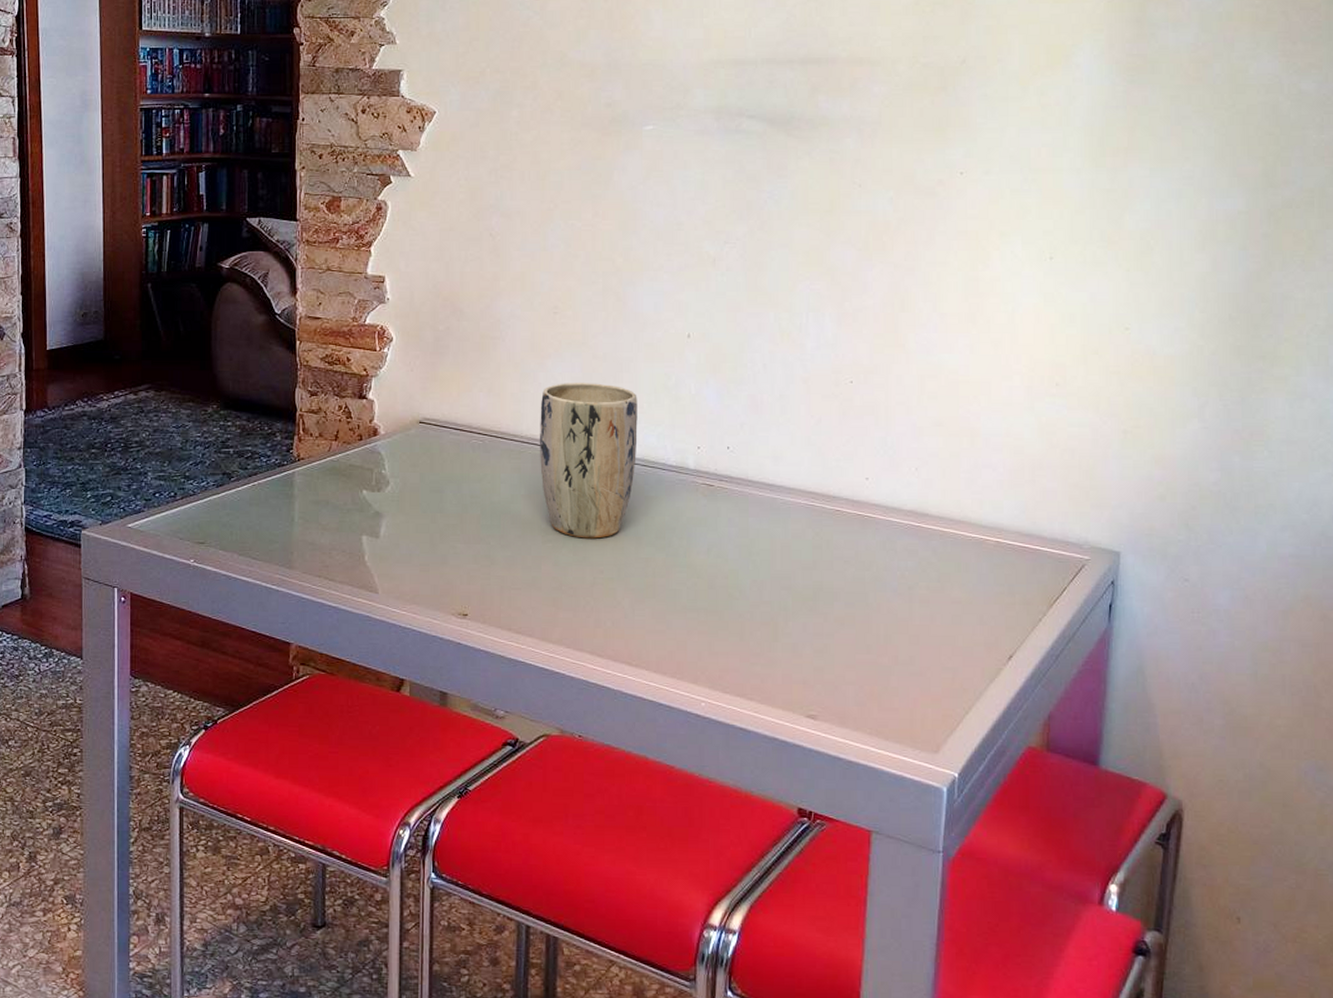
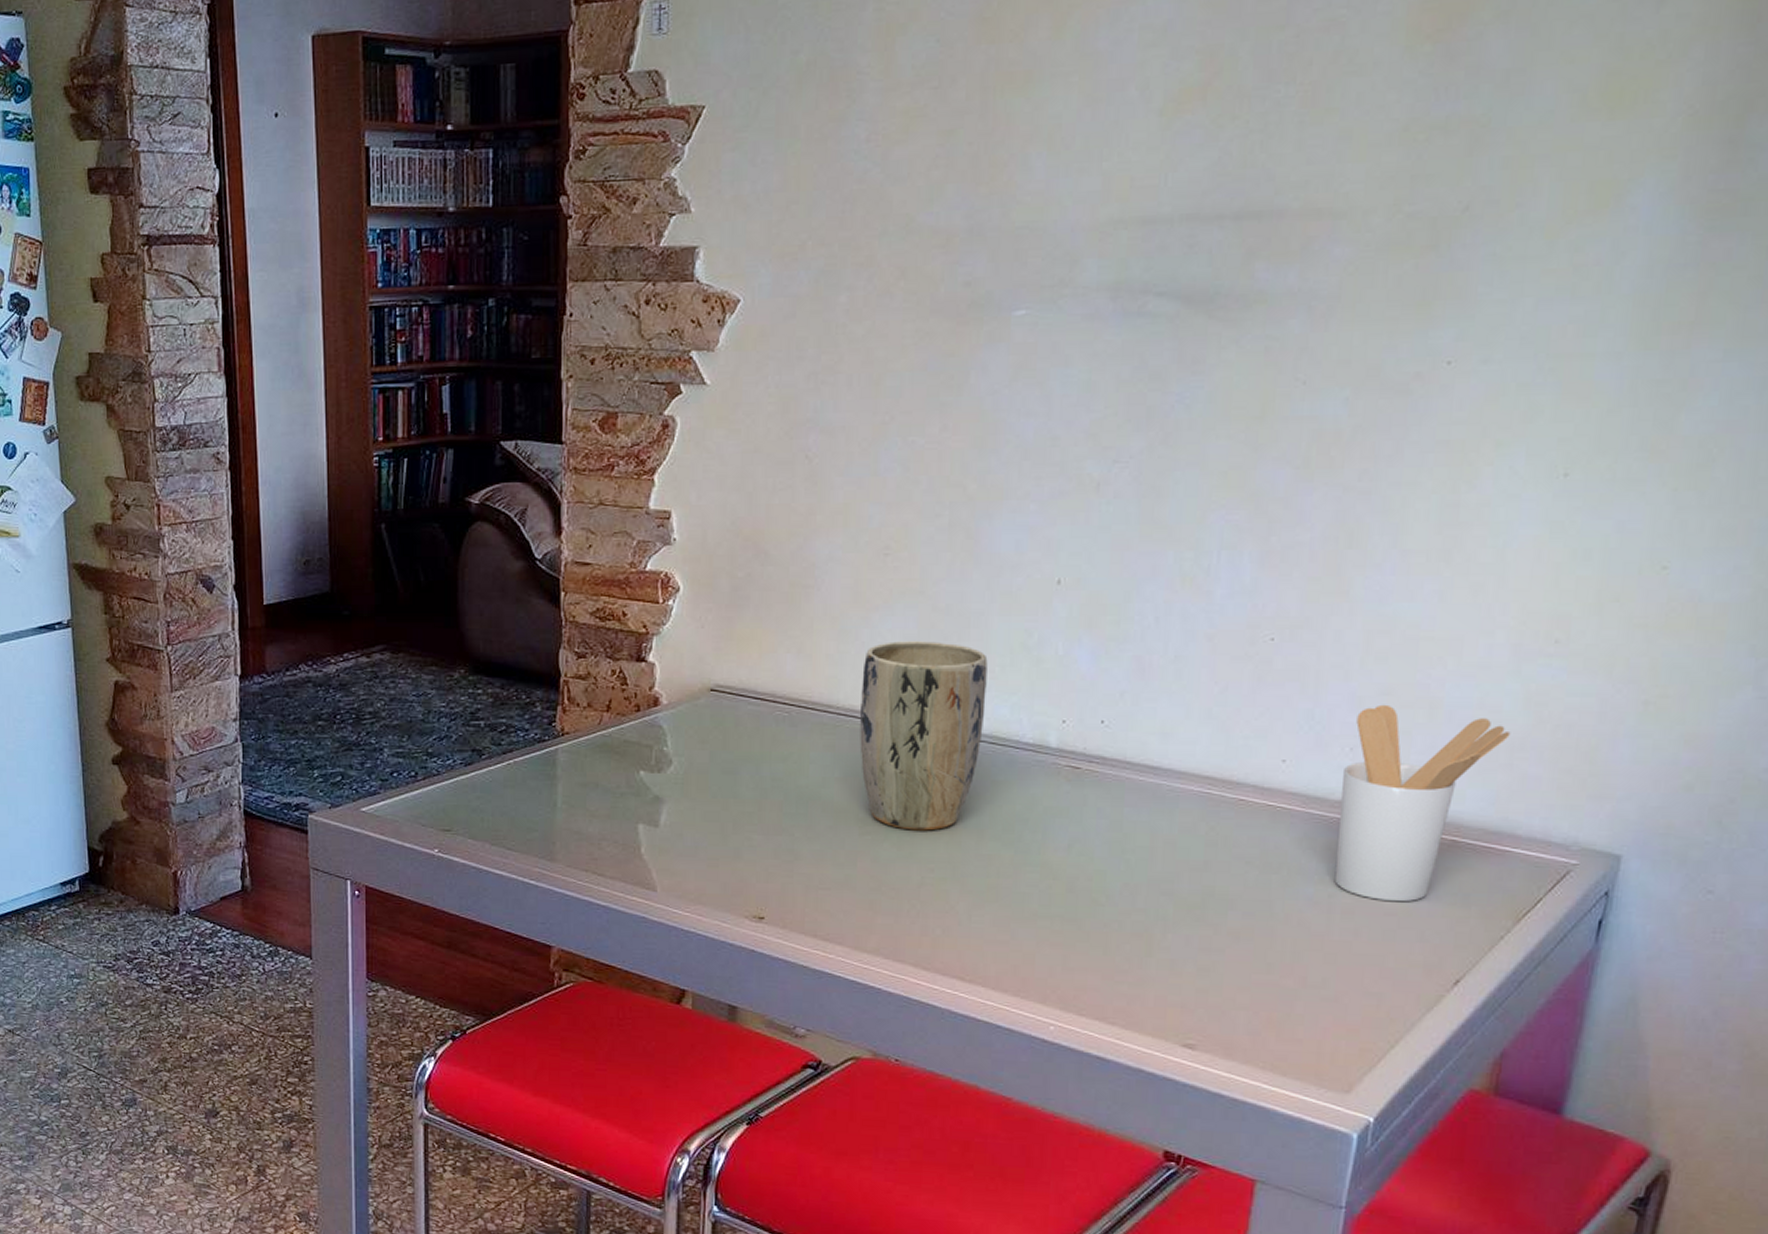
utensil holder: none [911,433,1031,592] -> present [1334,704,1511,902]

